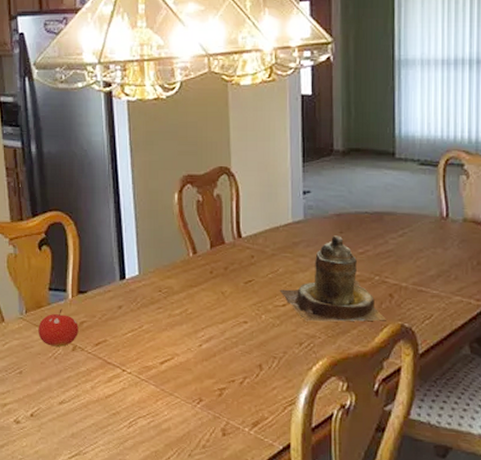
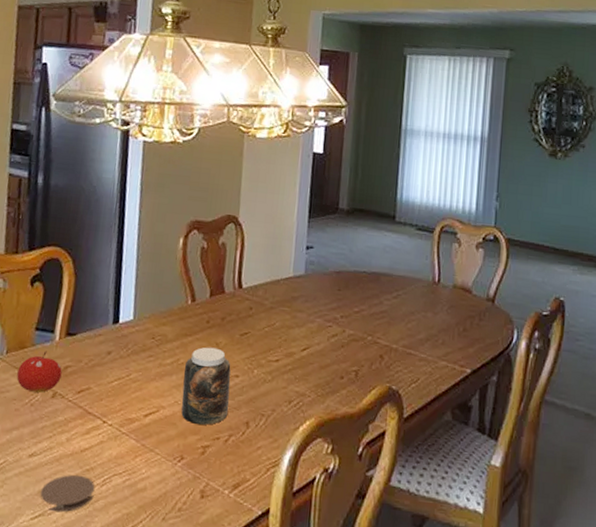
coaster: none [74,418,123,452] -> present [40,474,95,513]
jar: none [193,296,241,369] -> present [181,347,231,425]
teapot: present [279,235,386,322] -> none [274,293,375,383]

